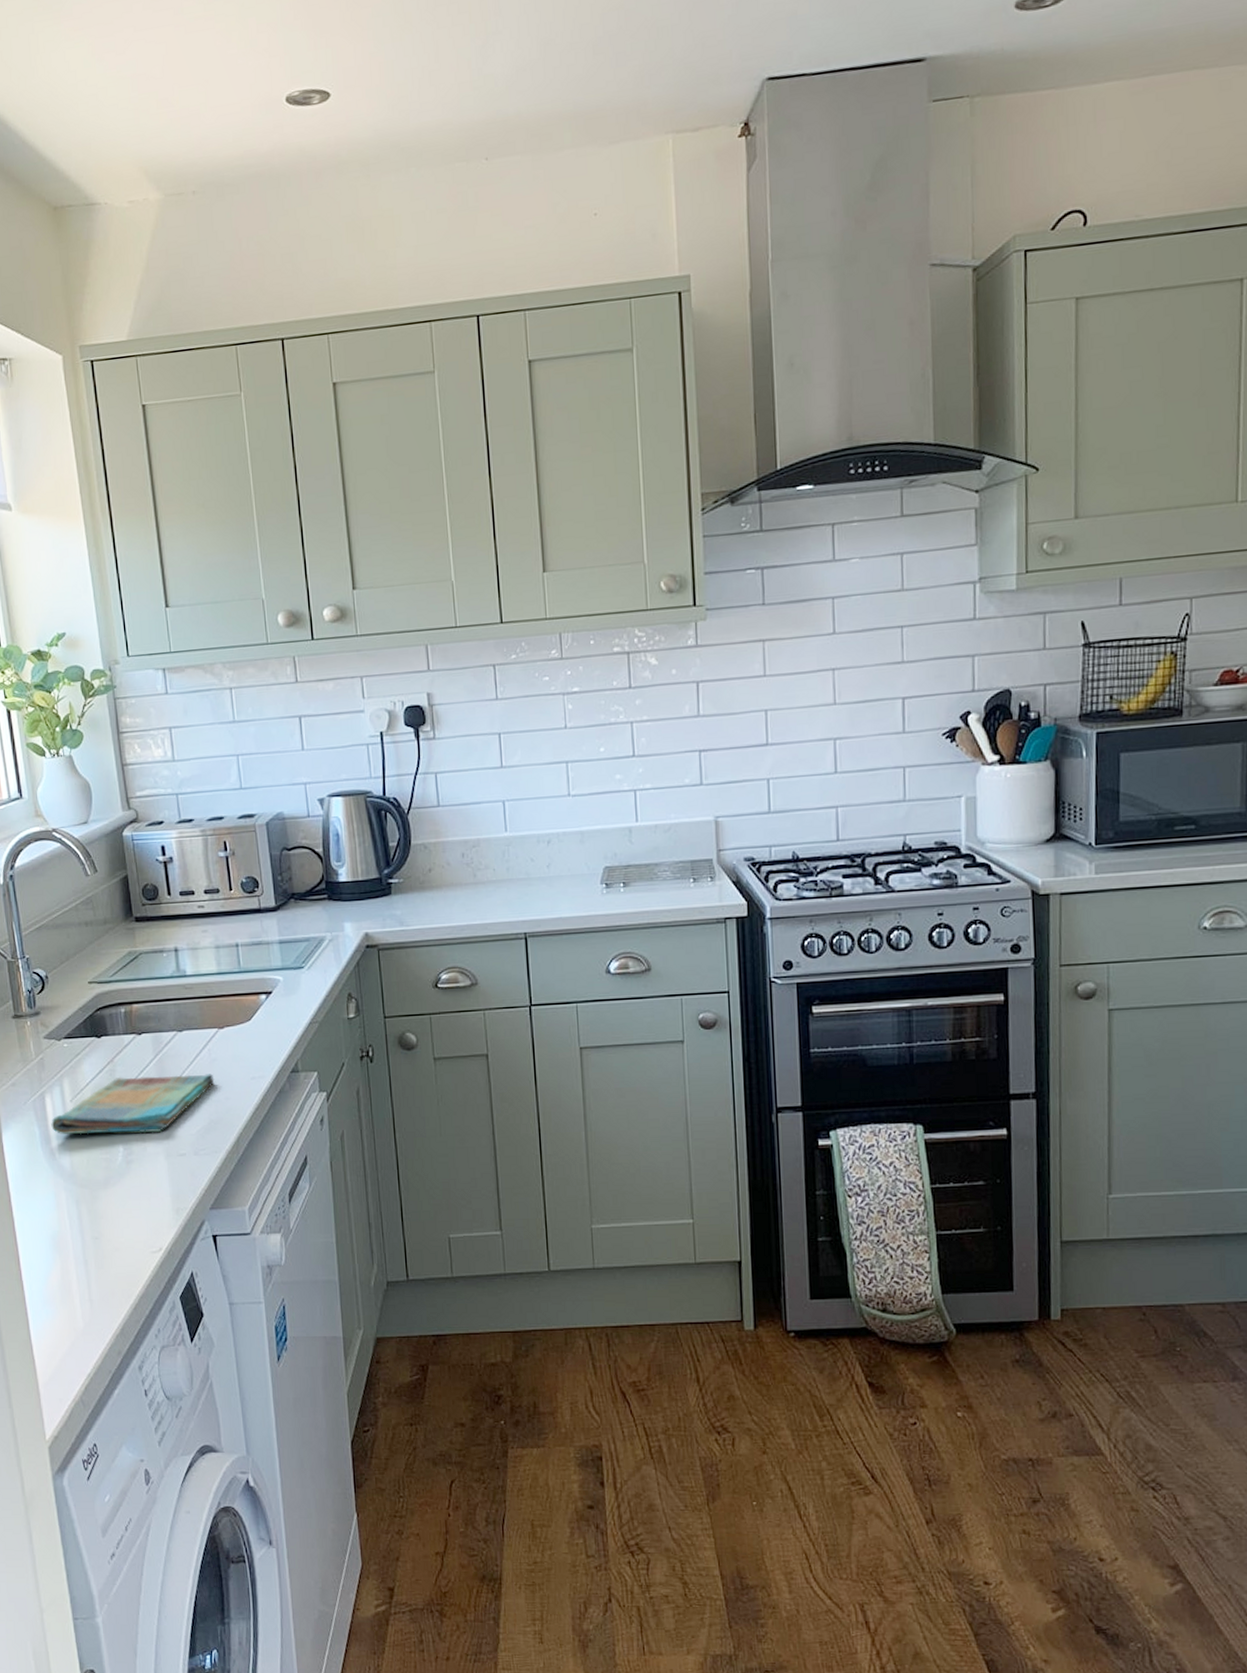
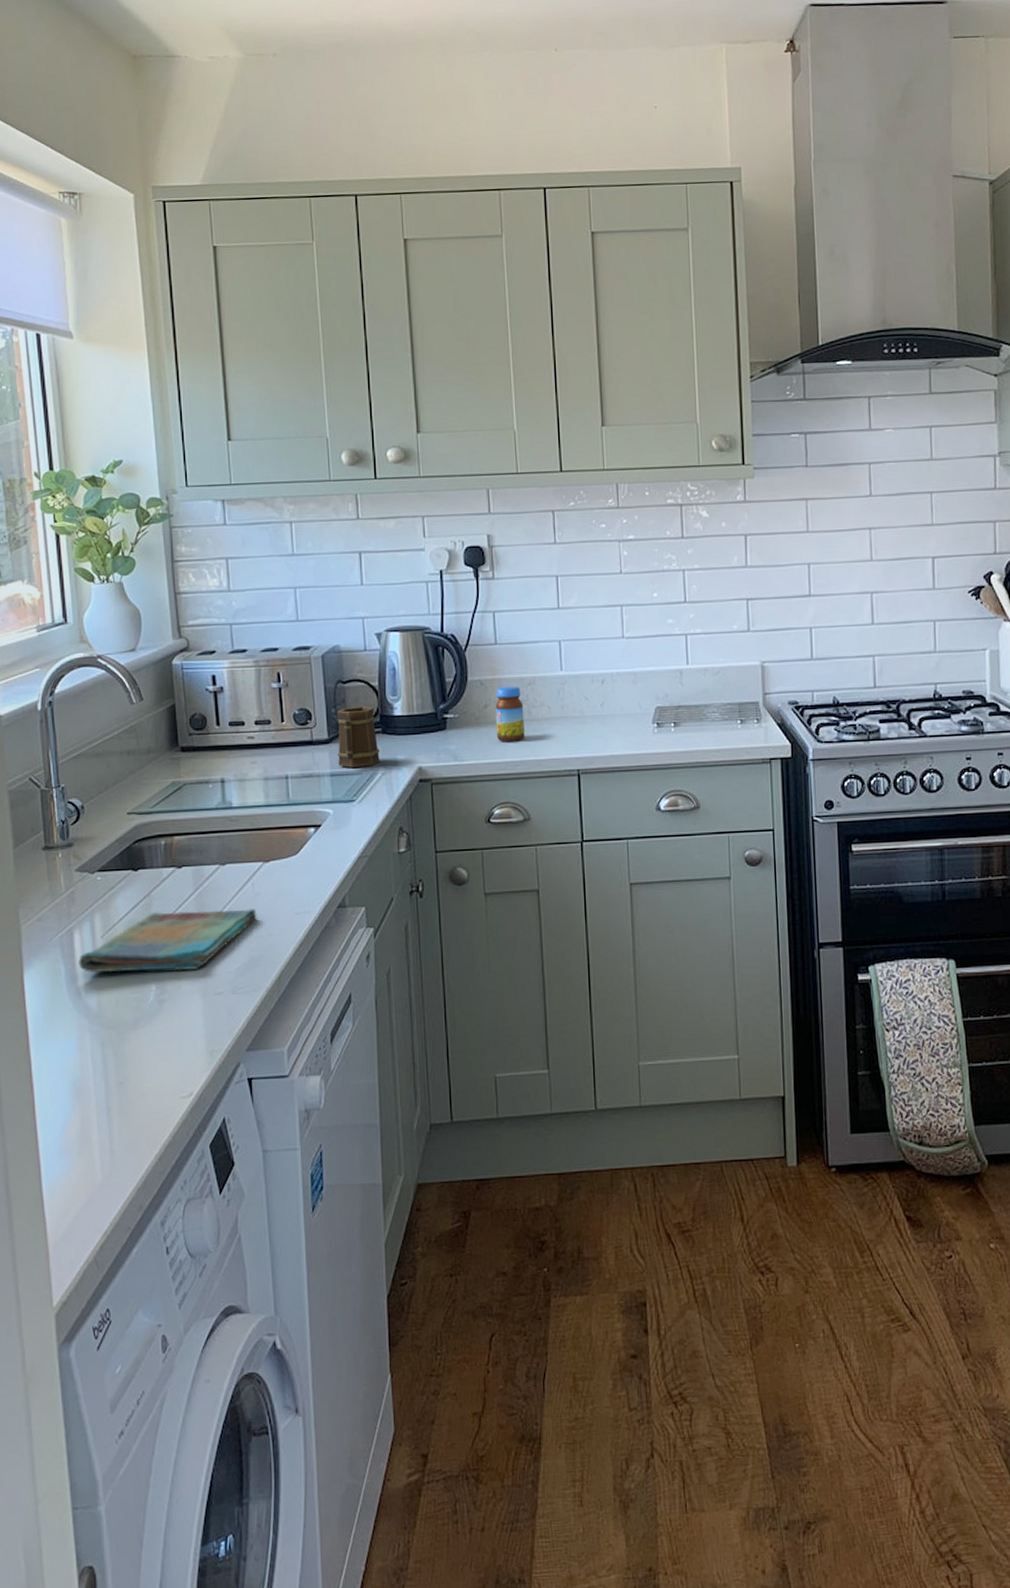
mug: none [283,872,327,935] -> present [337,705,380,768]
jar: none [439,848,470,905] -> present [495,686,525,741]

